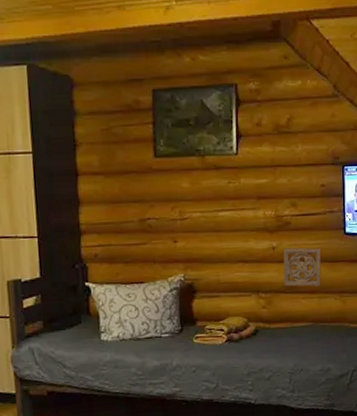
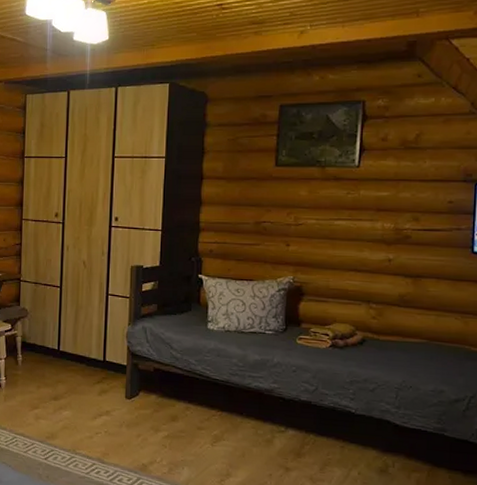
wall ornament: present [283,248,322,287] -> none [398,262,444,304]

